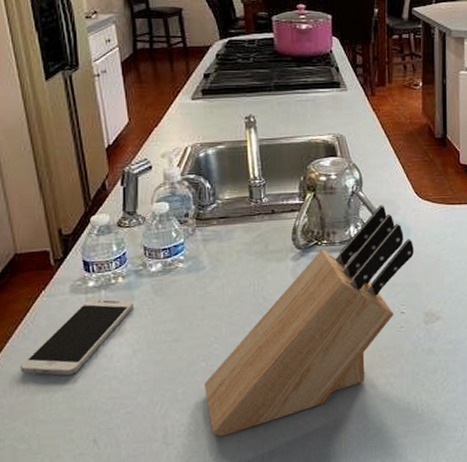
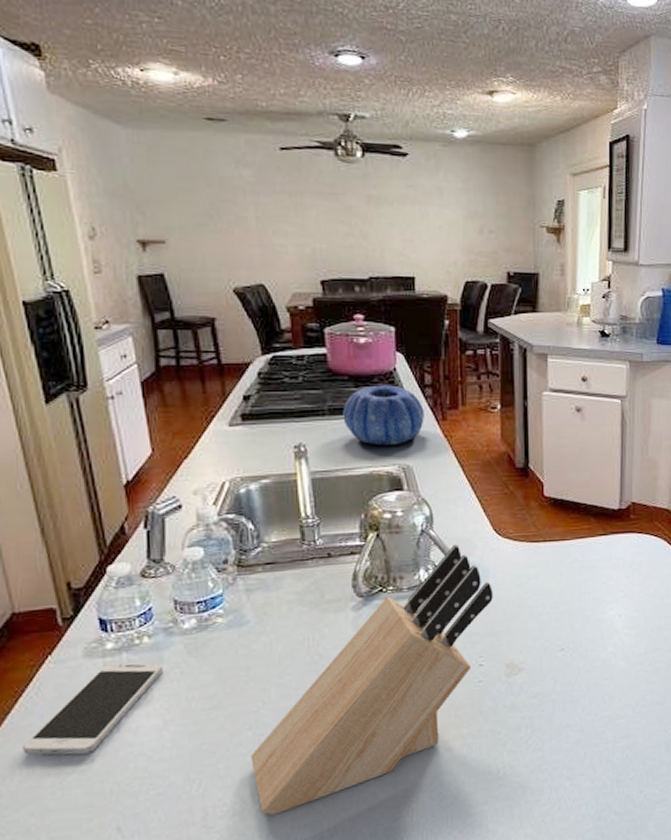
decorative bowl: none [286,65,356,118] -> present [343,385,424,446]

